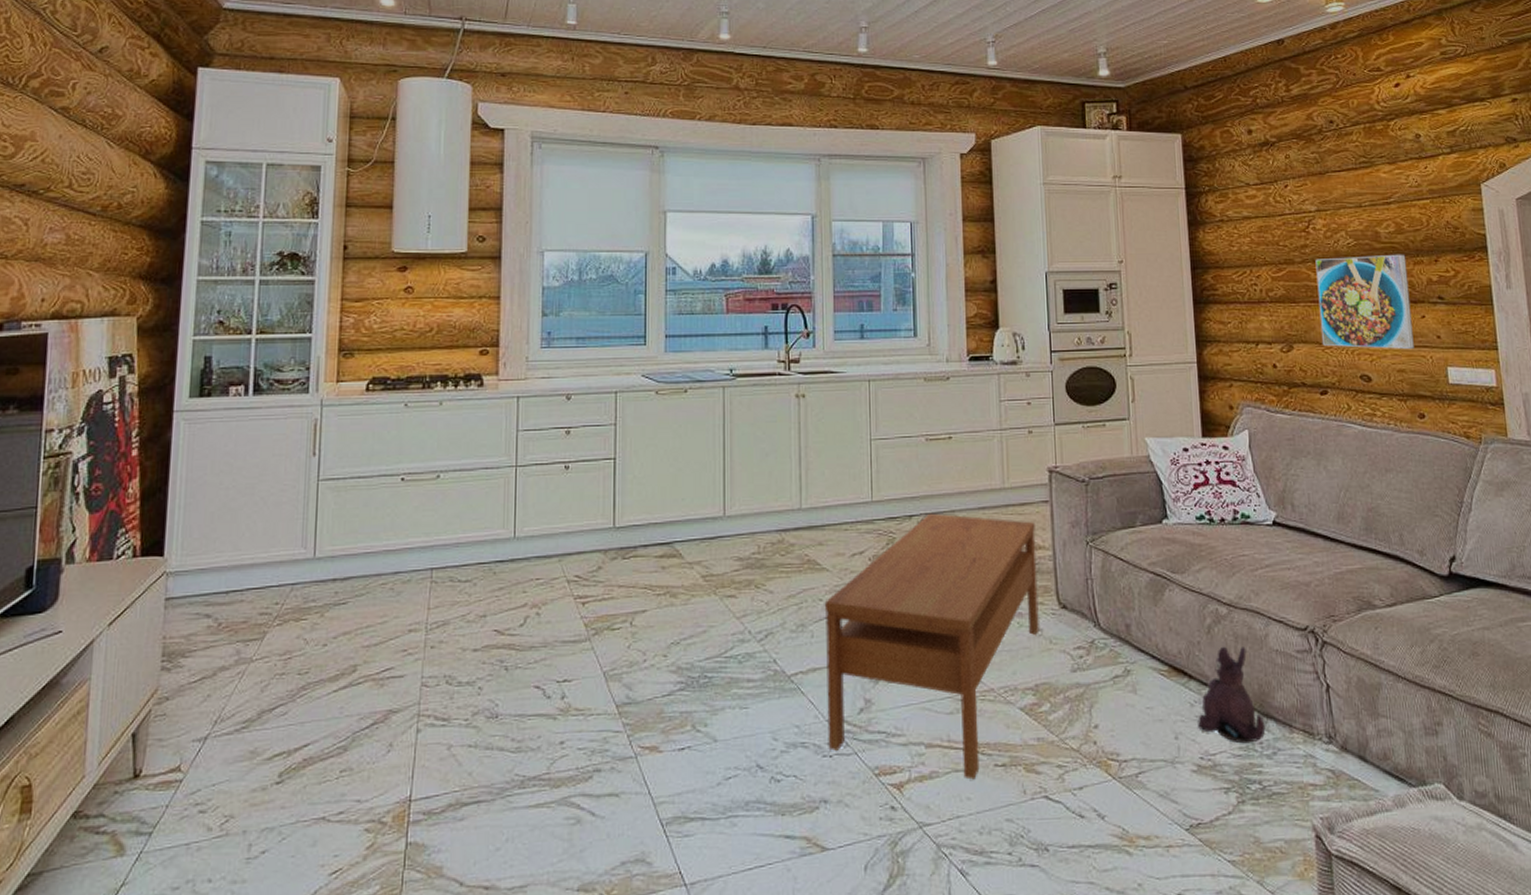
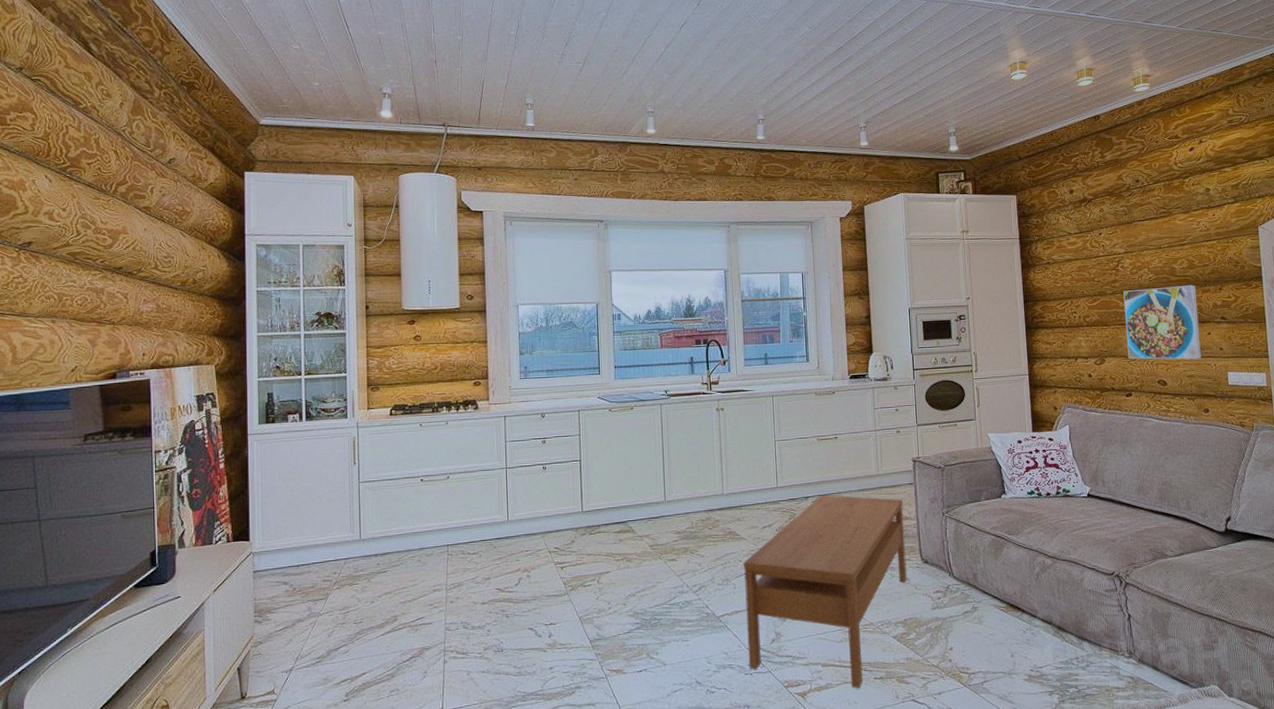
plush toy: present [1198,646,1266,744] -> none [1029,588,1081,659]

